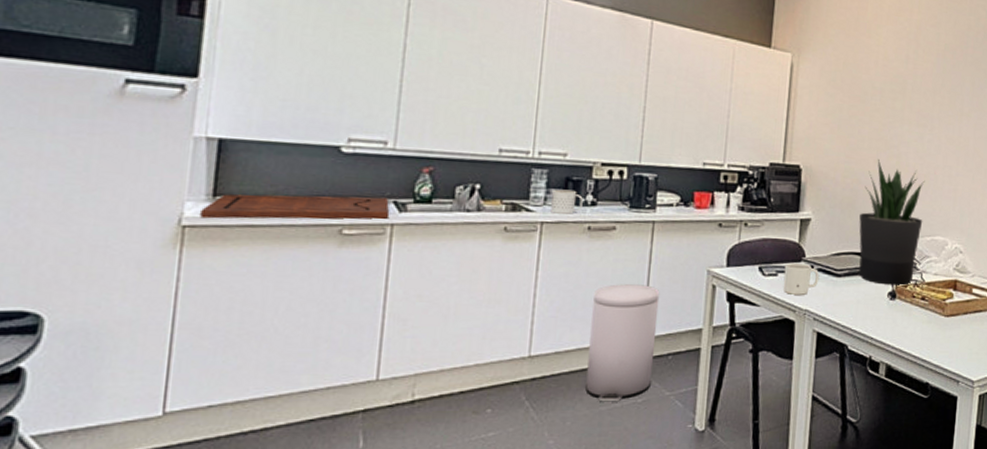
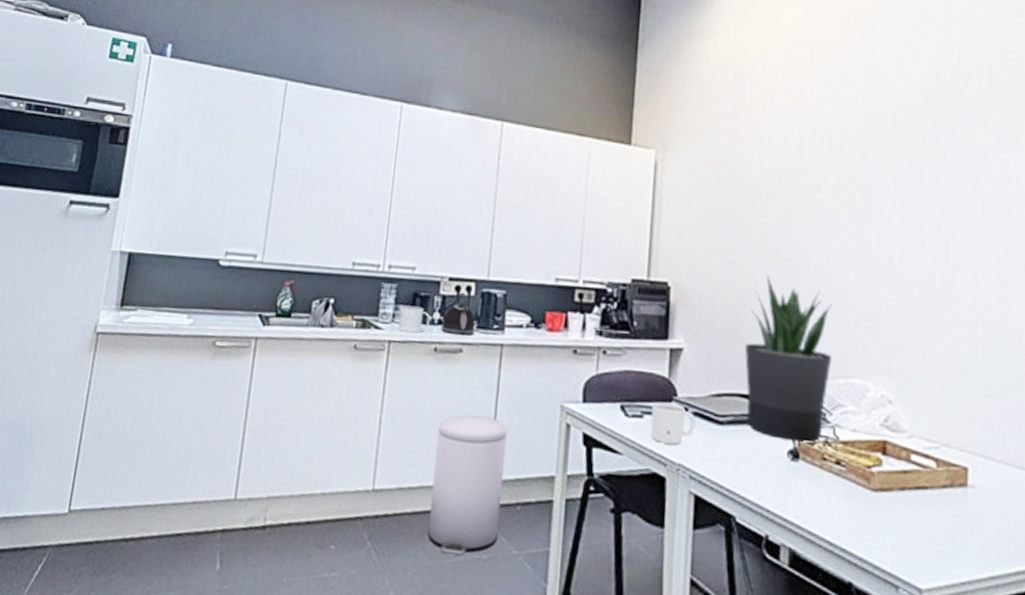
cutting board: present [200,194,389,220] -> none [110,304,255,332]
kettle: none [594,176,628,216] -> present [441,292,475,337]

